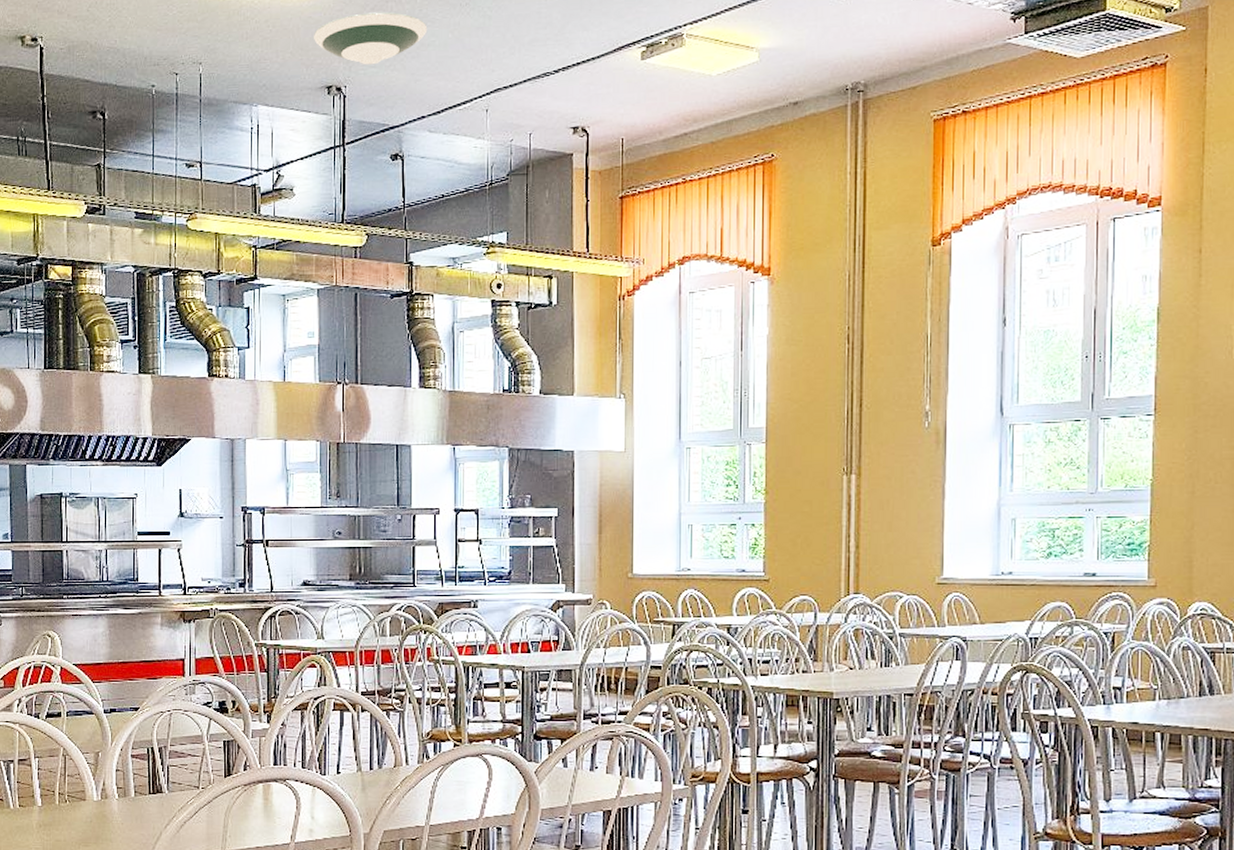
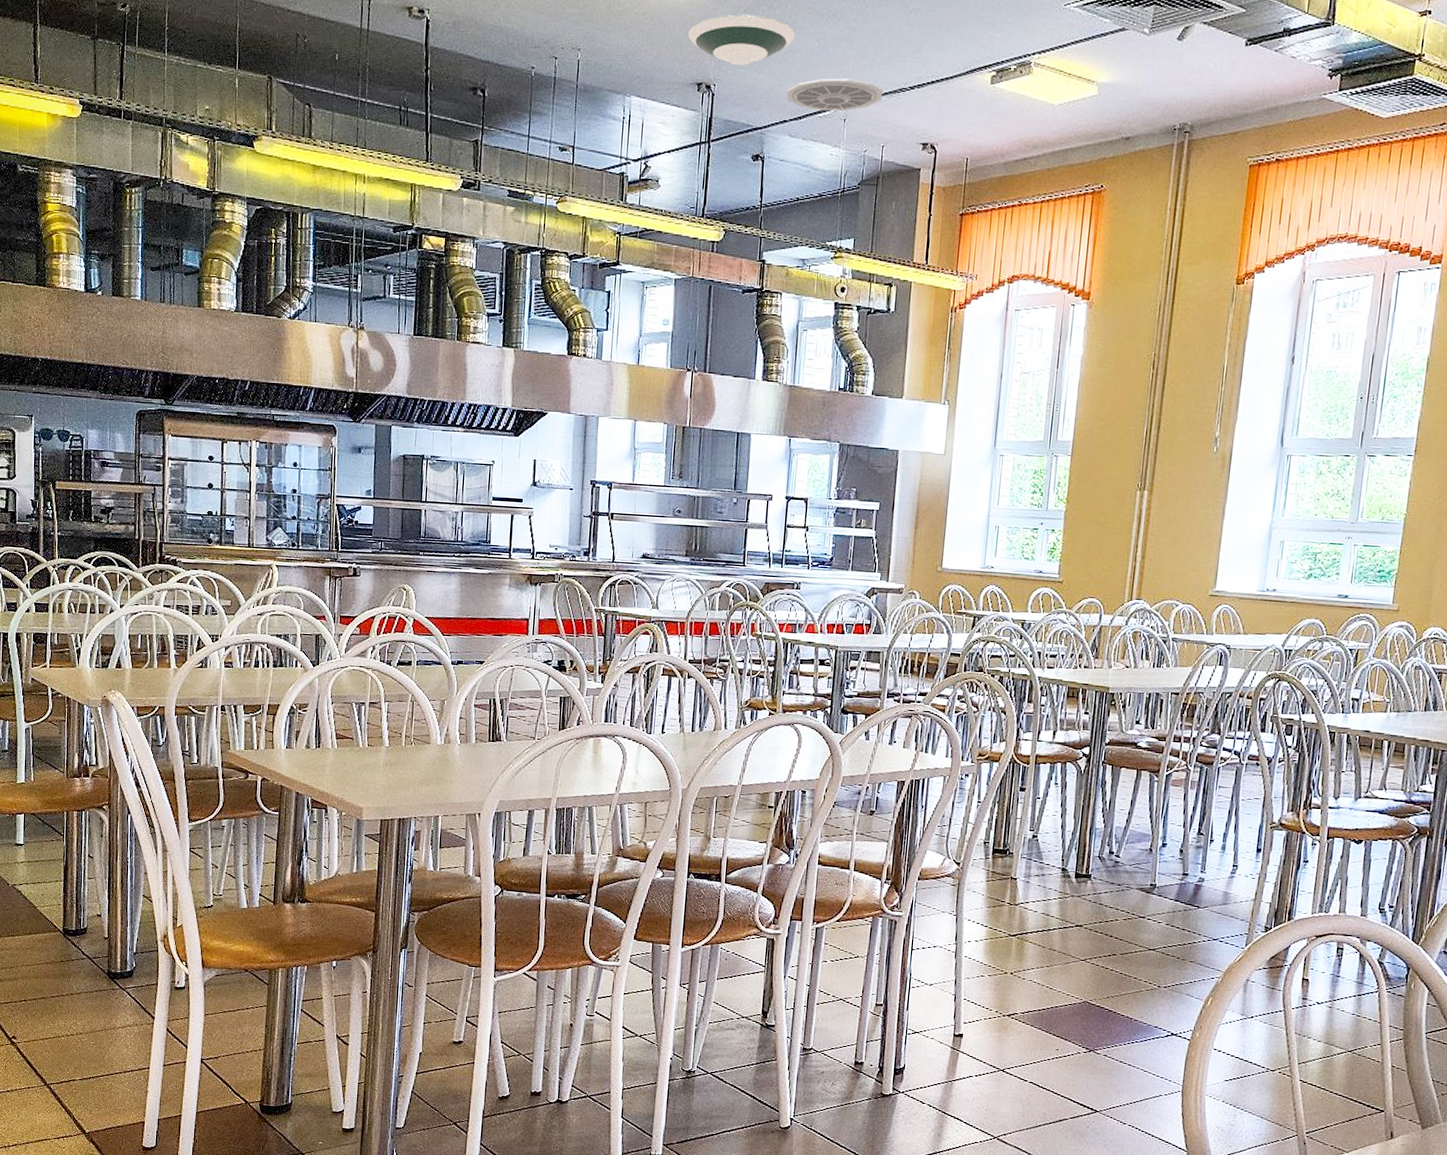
ceiling vent: none [422,67,526,104] -> present [786,78,883,111]

